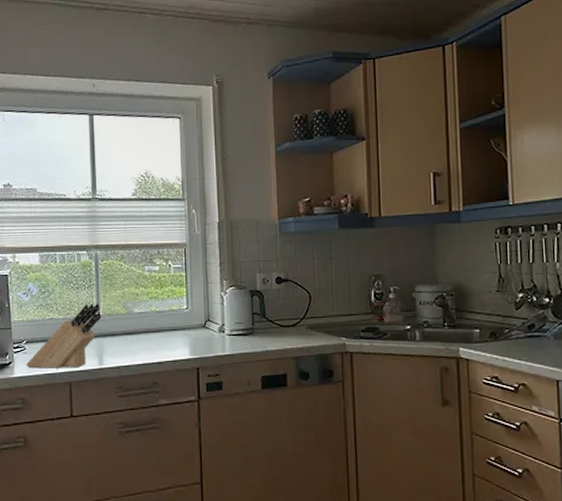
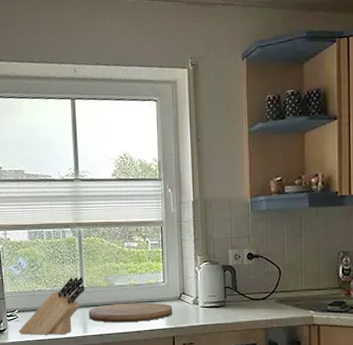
cutting board: none [105,330,197,354] -> present [88,302,173,323]

